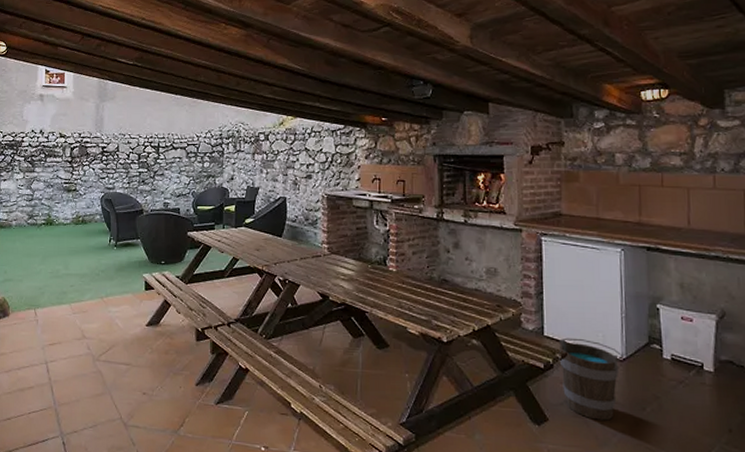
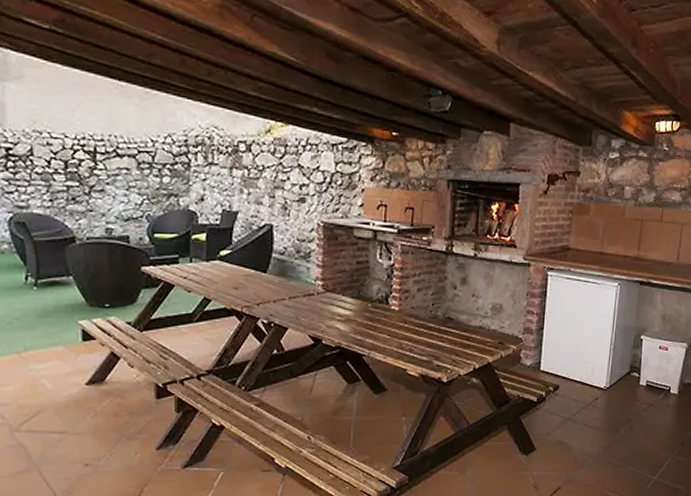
bucket: present [558,337,625,421] -> none [551,371,608,445]

